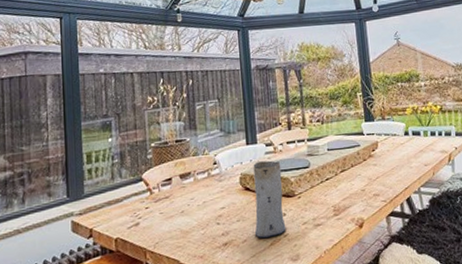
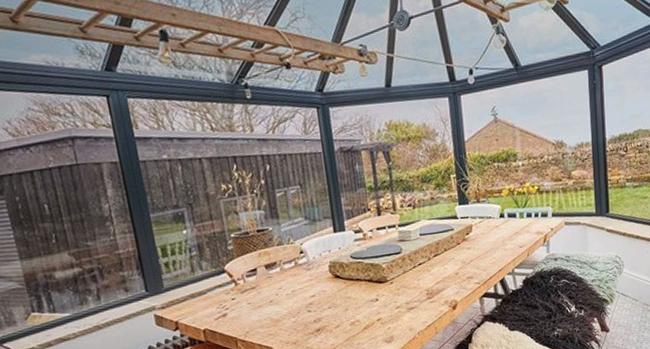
vase: present [253,160,286,239] -> none [342,247,379,324]

